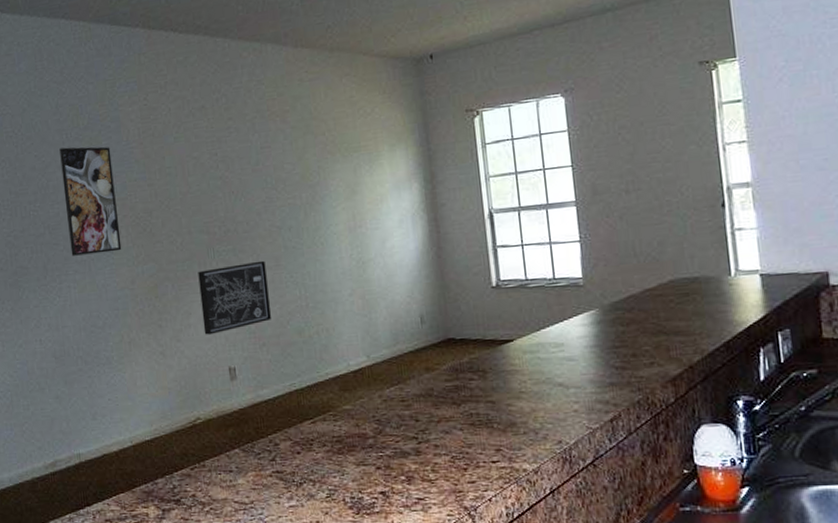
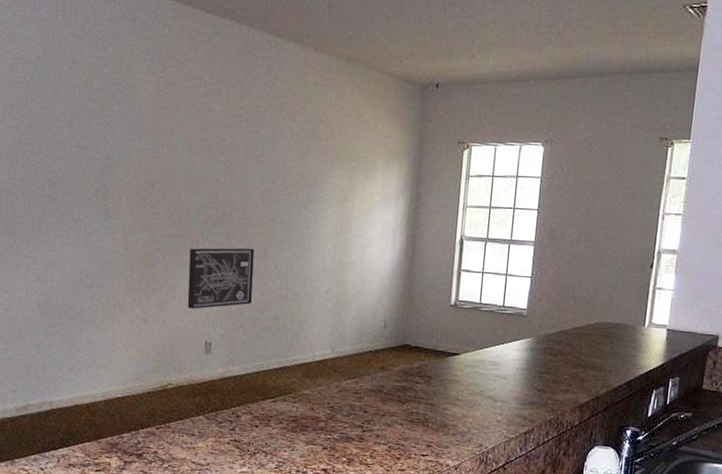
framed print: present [59,146,122,256] -> none [69,104,122,216]

